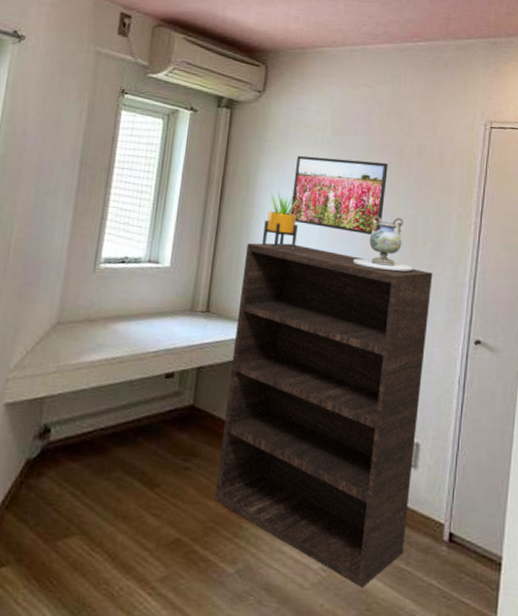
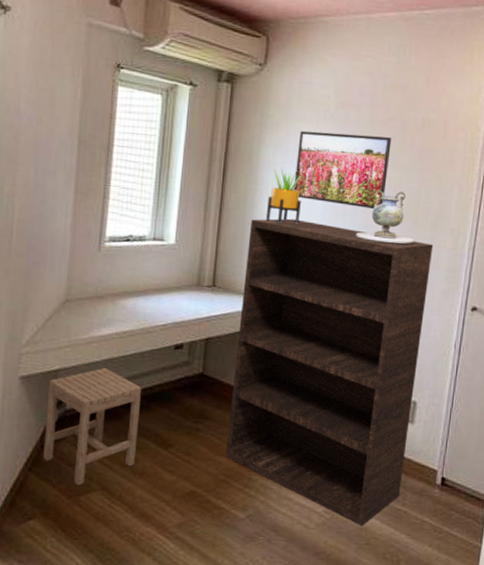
stool: none [21,396,130,528] -> present [43,368,142,486]

